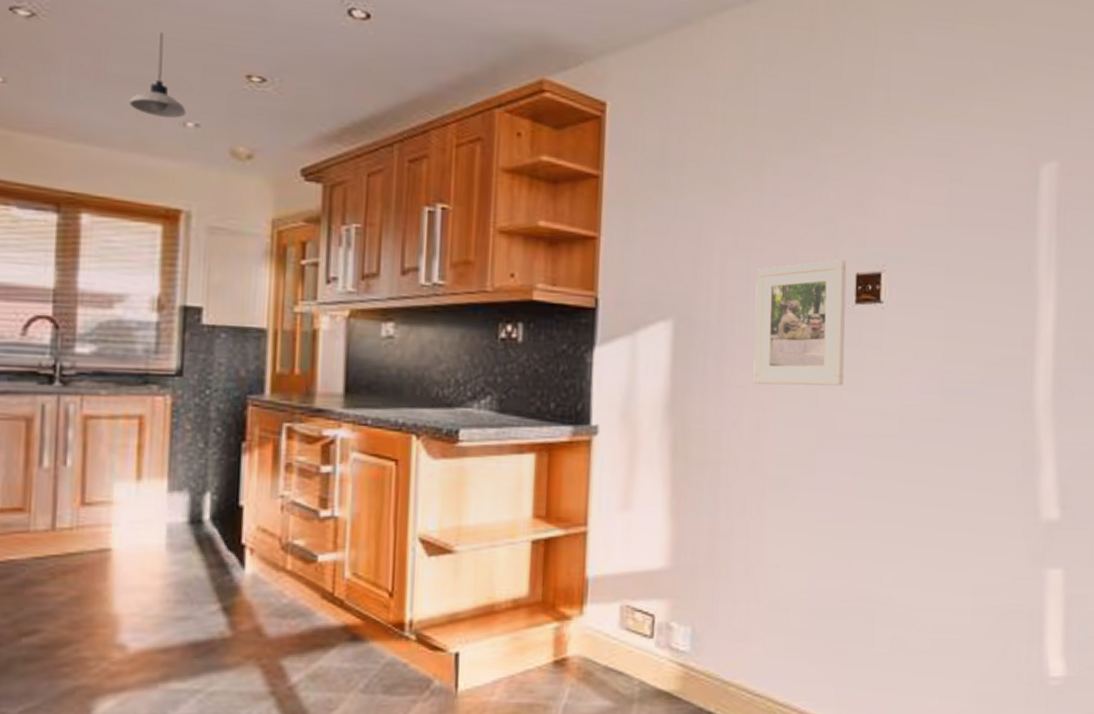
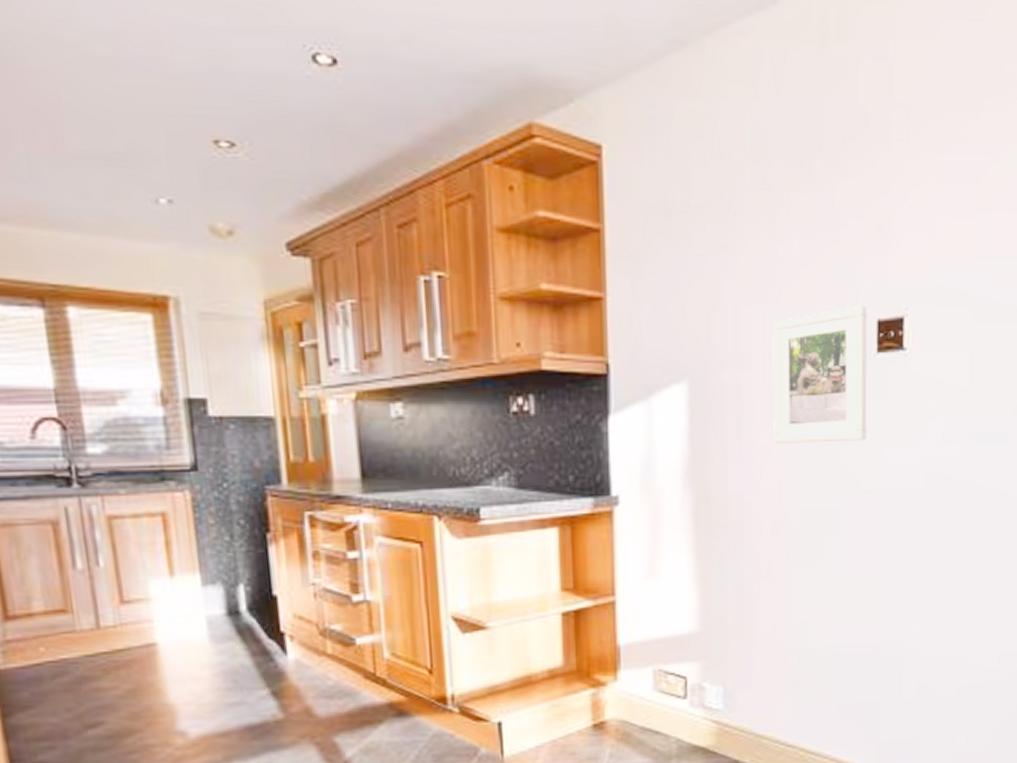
pendant light: present [129,33,187,118] -> none [95,97,157,195]

